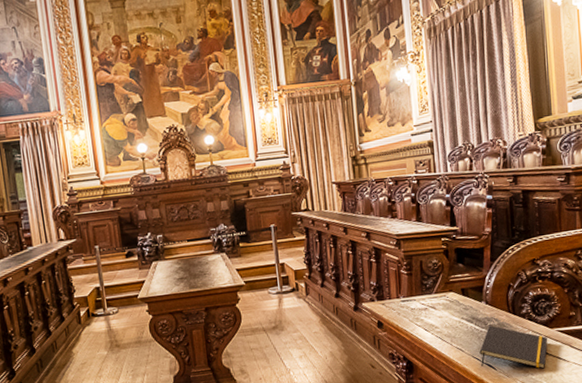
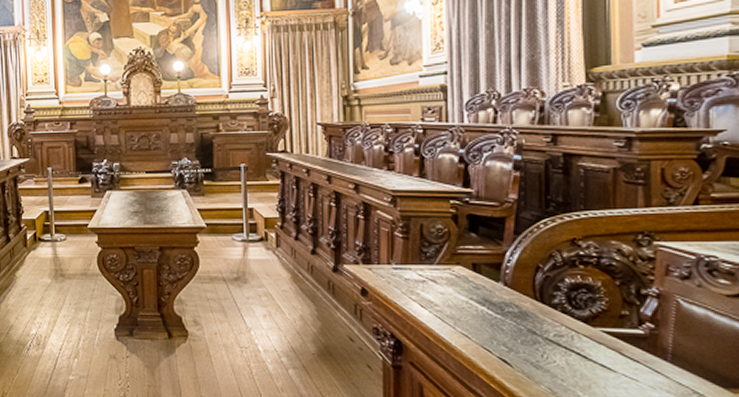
notepad: present [479,325,548,369] -> none [491,312,588,376]

